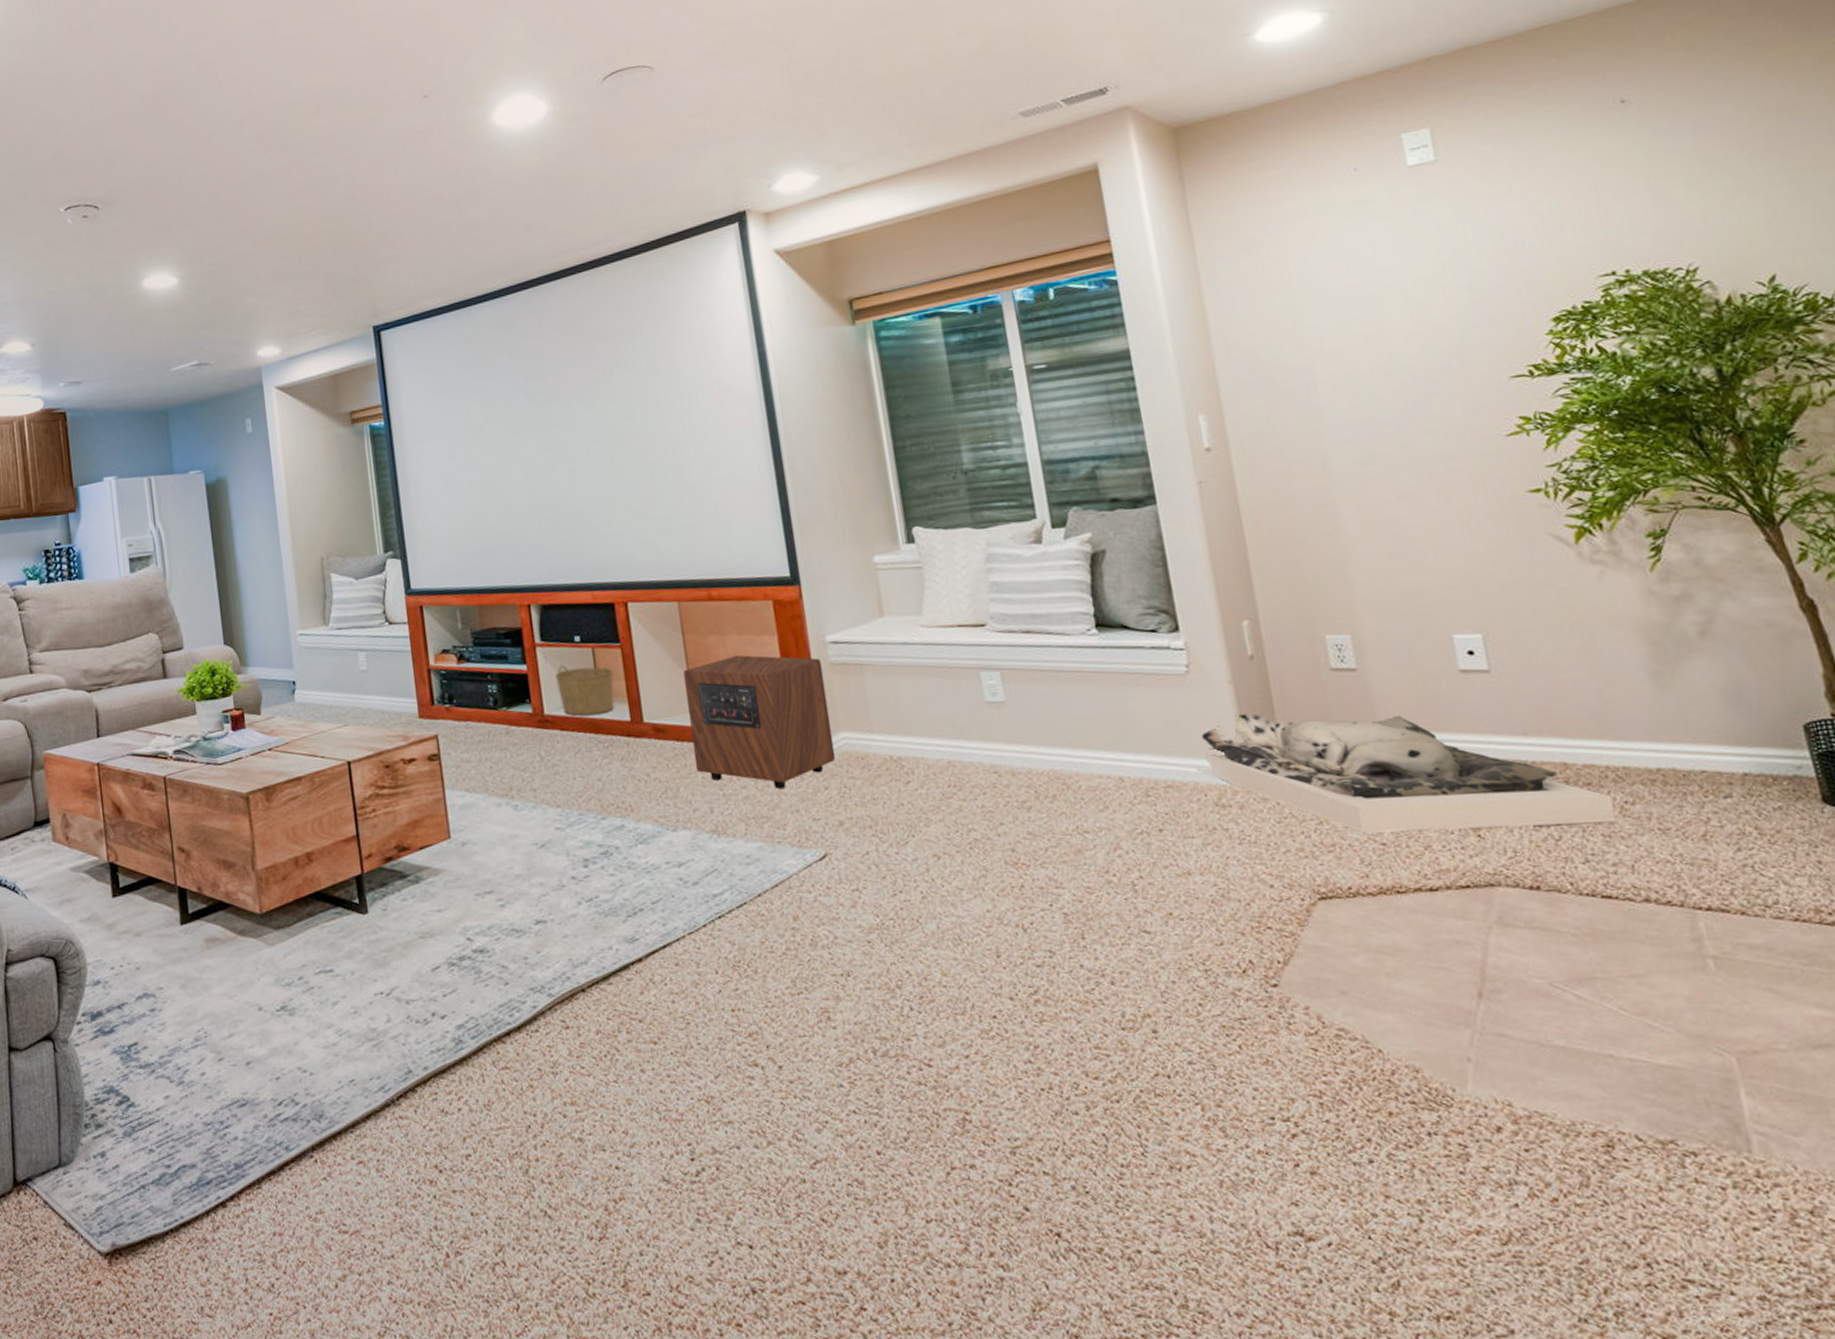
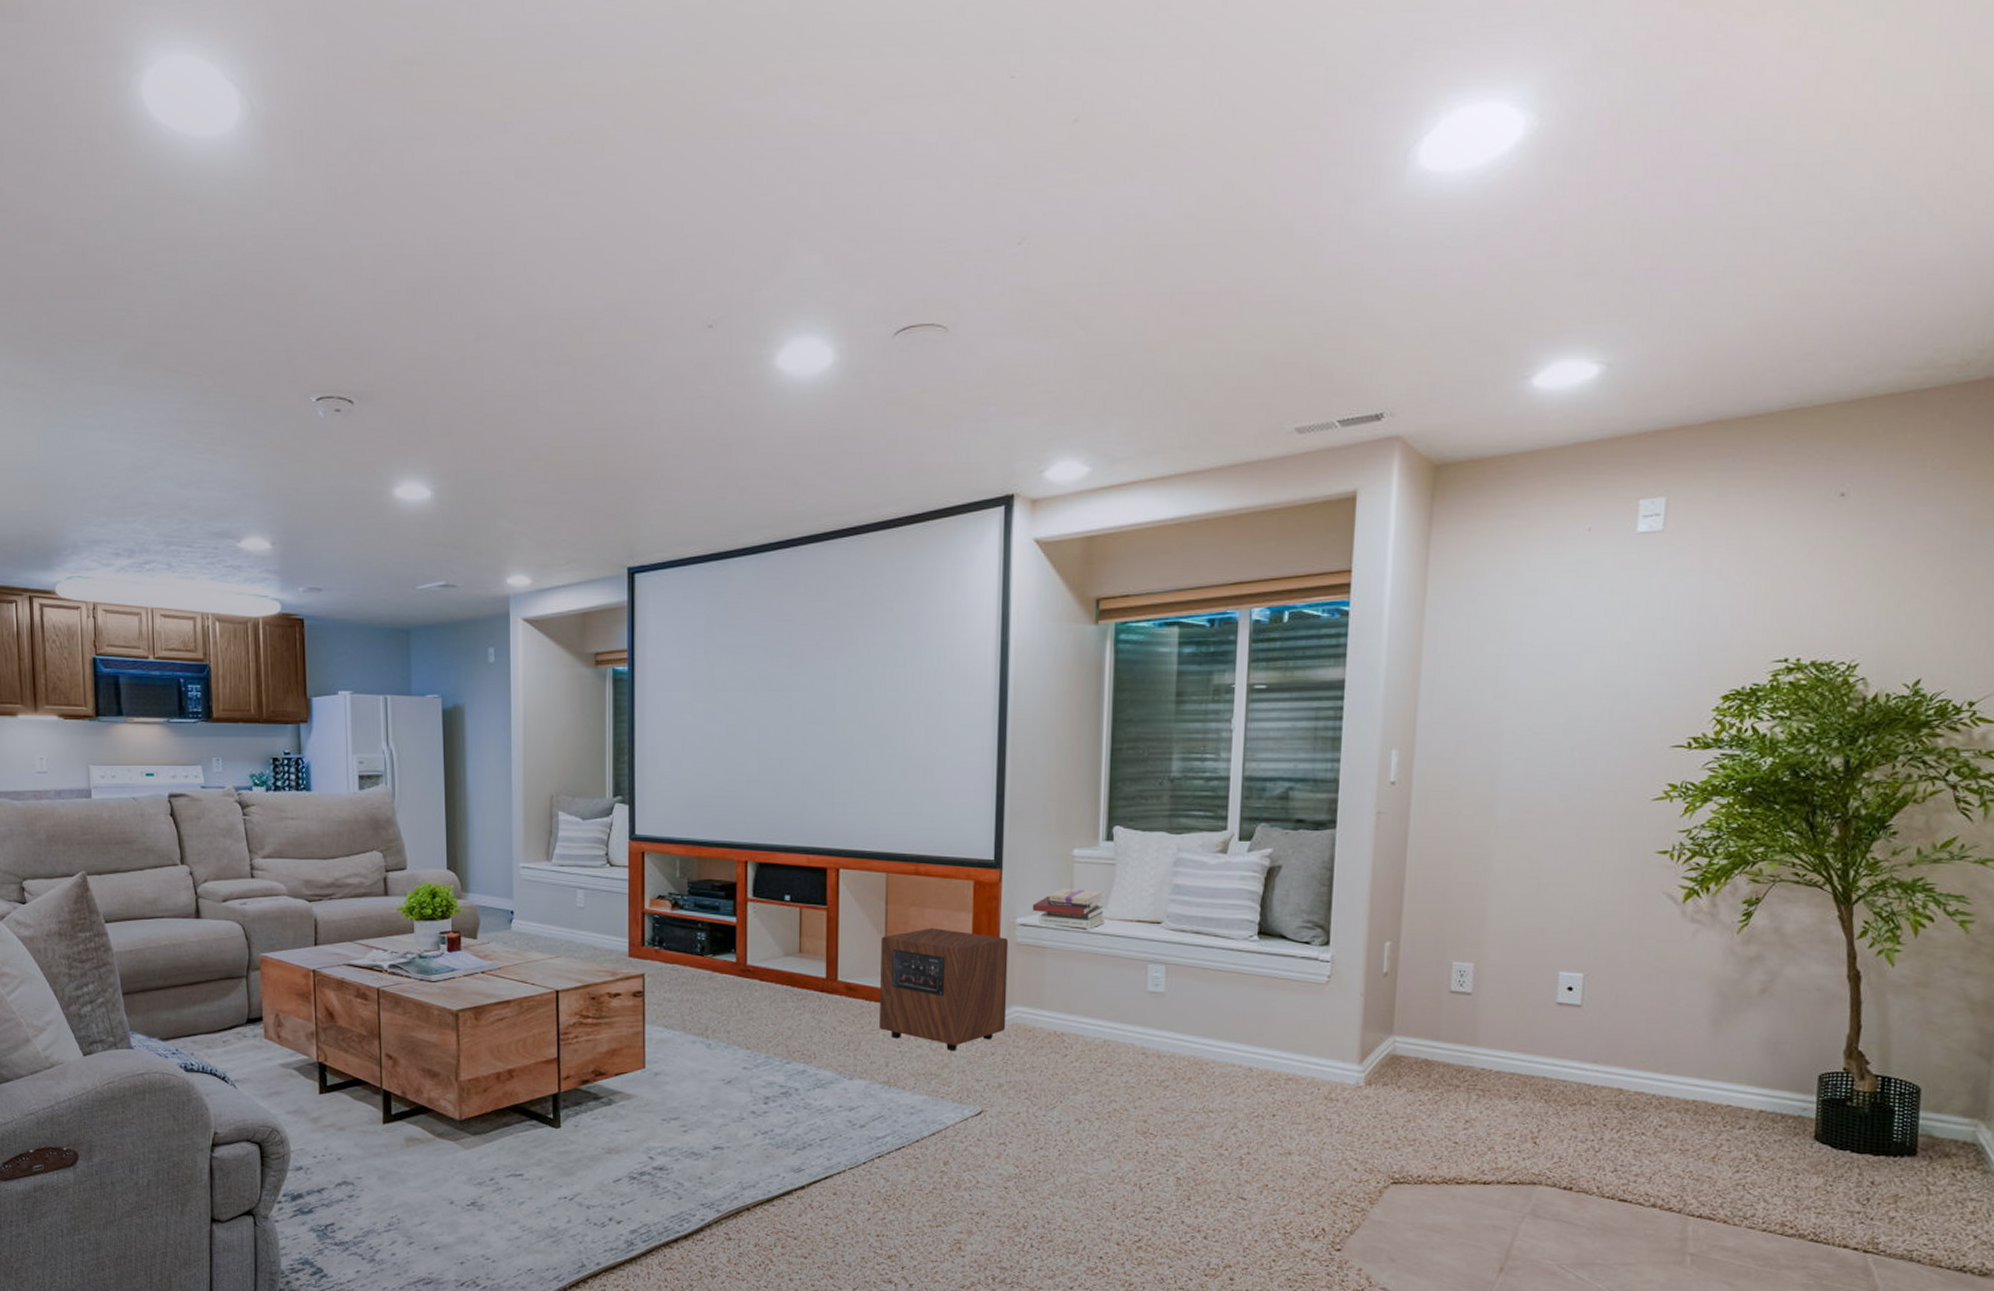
basket: present [555,664,614,716] -> none [762,920,816,970]
books: none [840,597,923,643] -> present [1032,887,1105,931]
dog bed: present [1195,713,1617,833] -> none [1315,1023,1650,1141]

